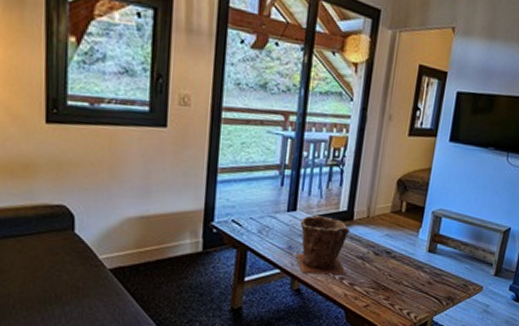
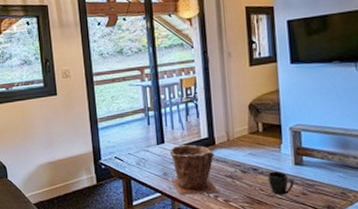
mug: none [398,256,423,283] -> present [267,171,294,195]

